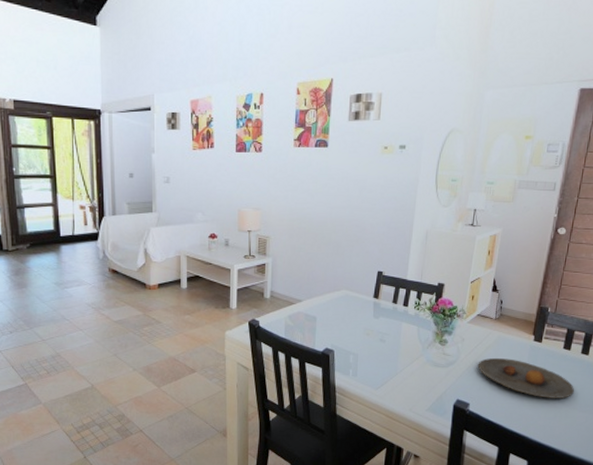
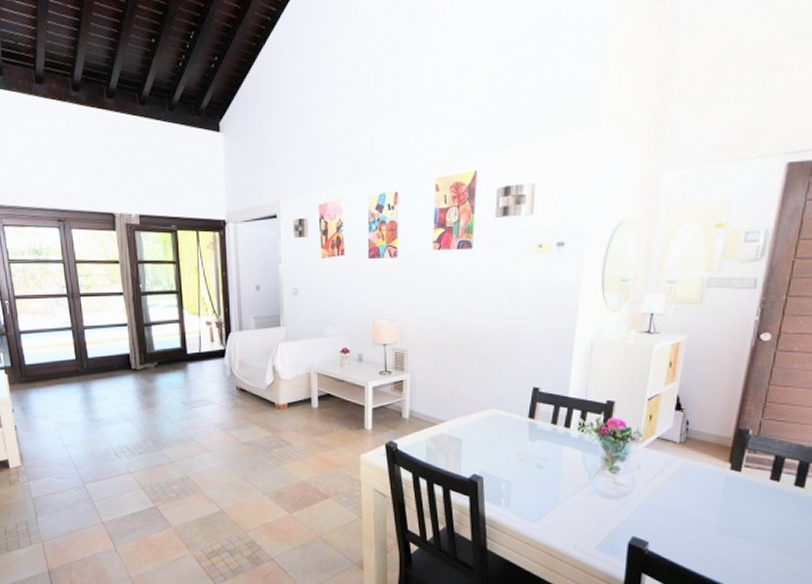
plate: present [477,357,574,398] -> none [658,488,786,540]

